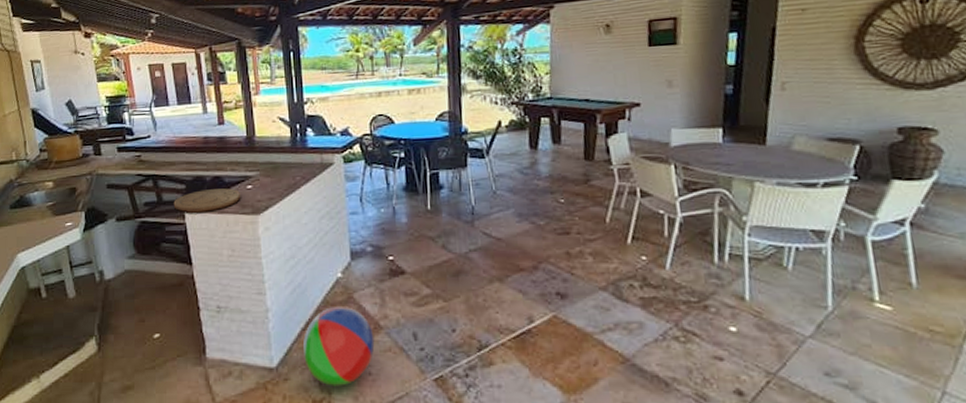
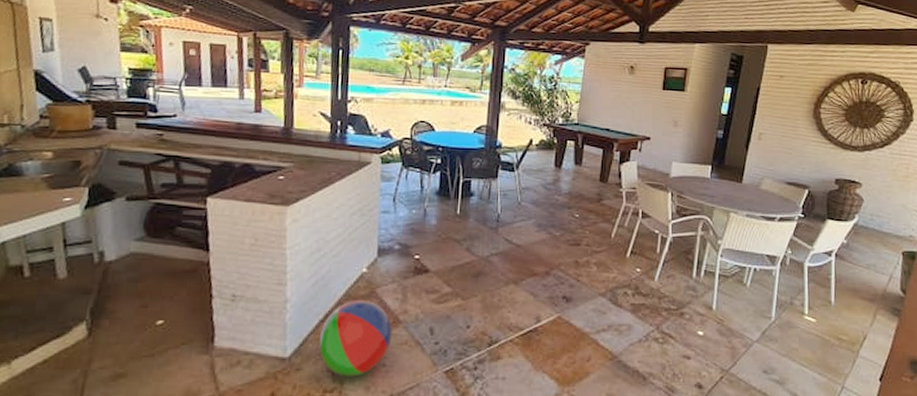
cutting board: present [173,188,240,214] -> none [194,176,270,200]

